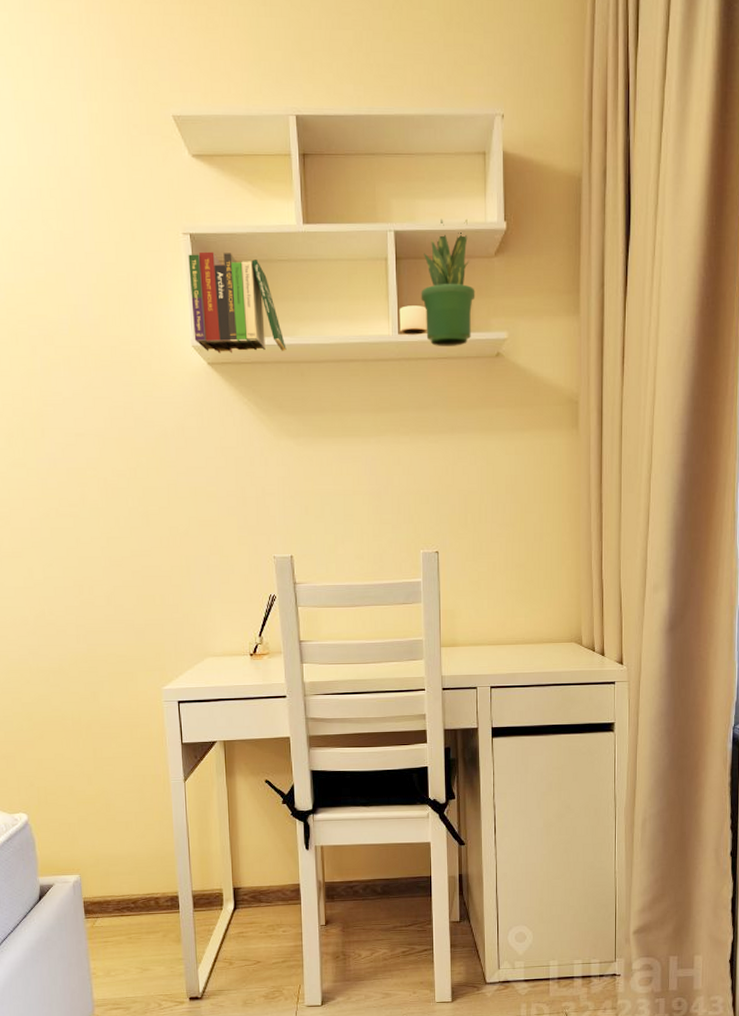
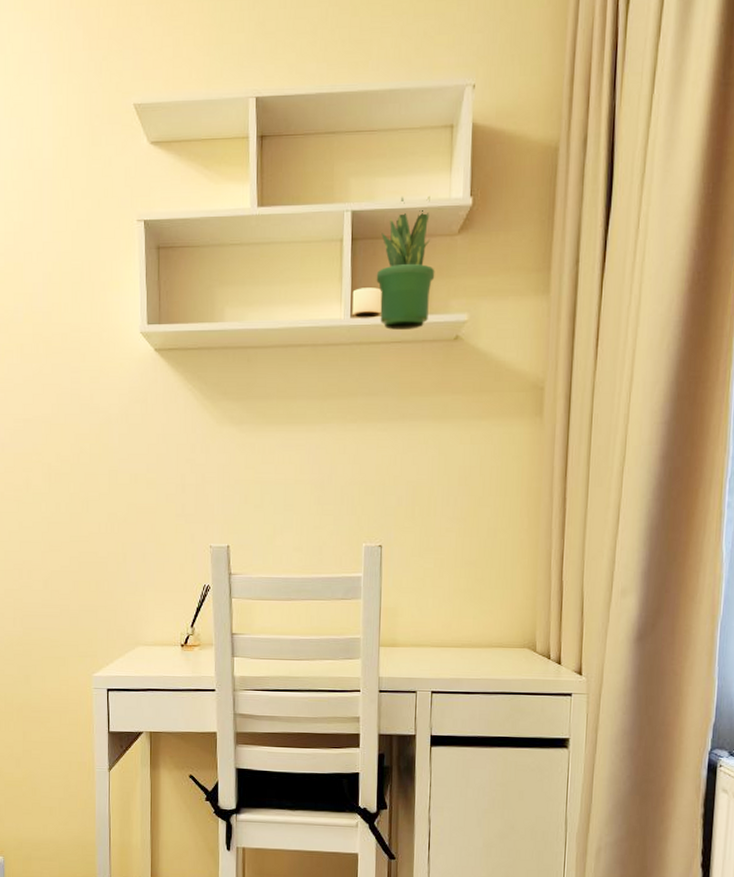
books: present [188,251,287,353] -> none [141,237,234,340]

